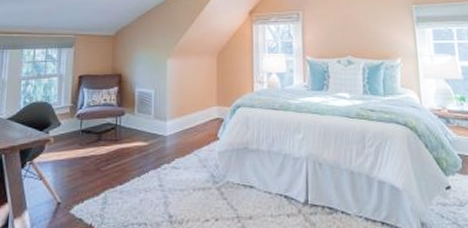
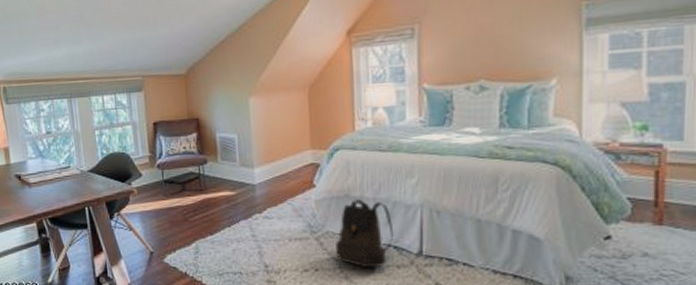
backpack: none [235,152,285,217] -> present [336,199,394,268]

